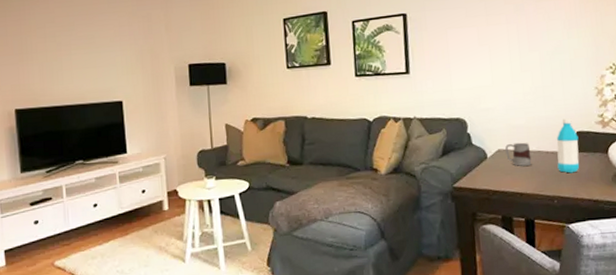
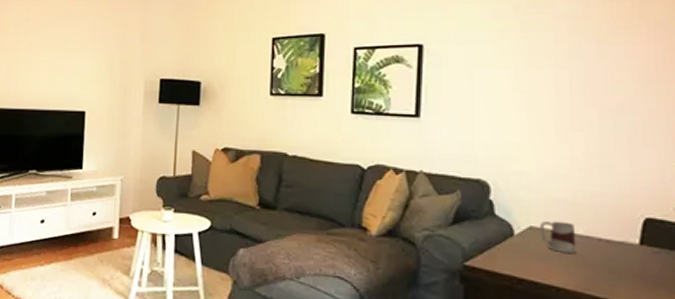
water bottle: present [556,118,580,173] -> none [613,199,648,273]

